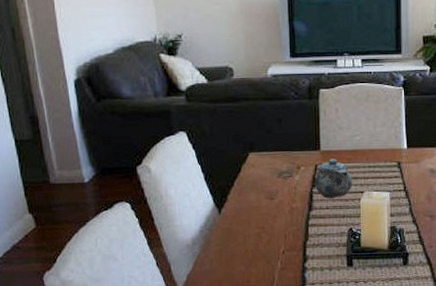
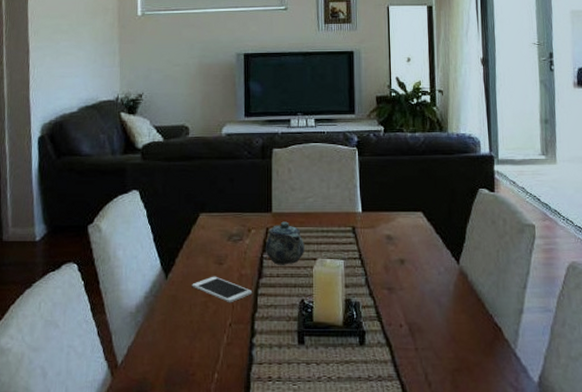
cell phone: none [245,210,304,234] -> present [192,276,253,303]

